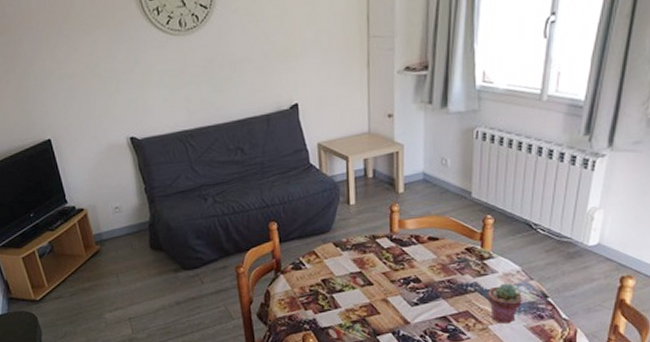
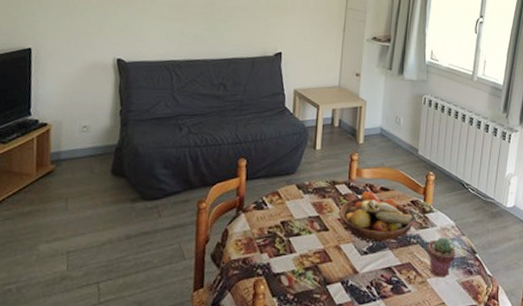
fruit bowl: none [383,241,469,293] -> present [339,190,413,242]

